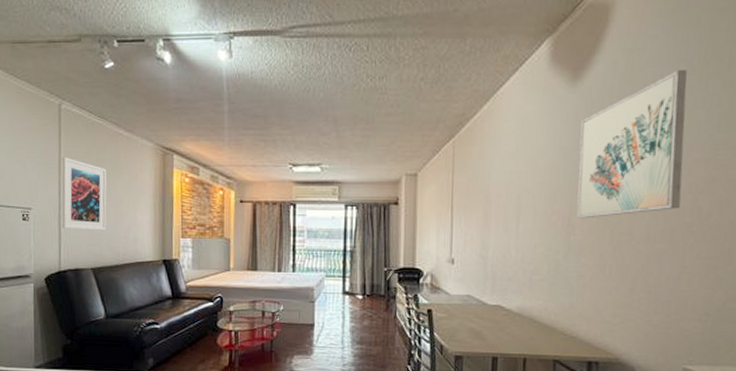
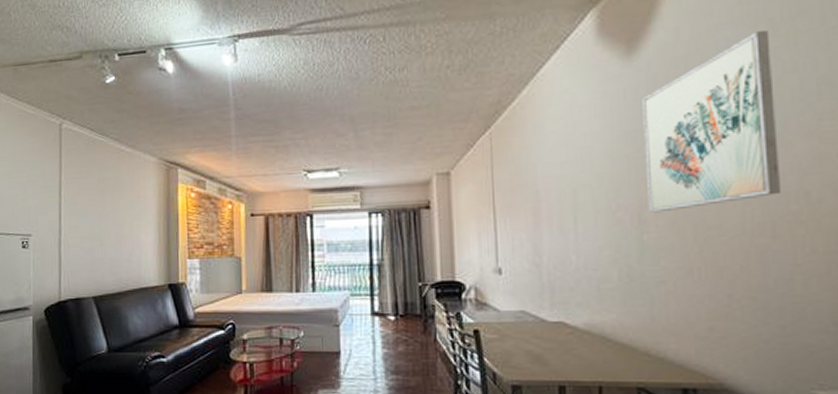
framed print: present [61,157,107,231] -> none [61,178,109,256]

